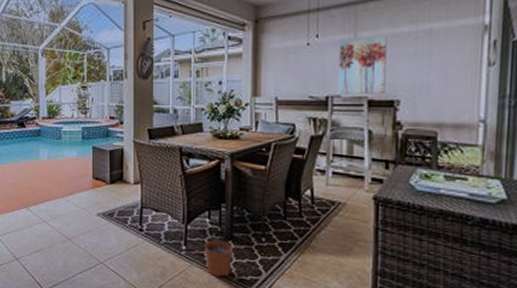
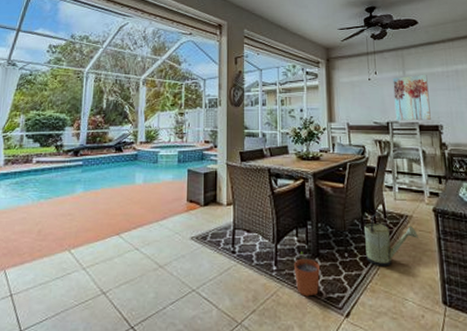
watering can: none [282,198,351,254] -> present [361,213,418,266]

